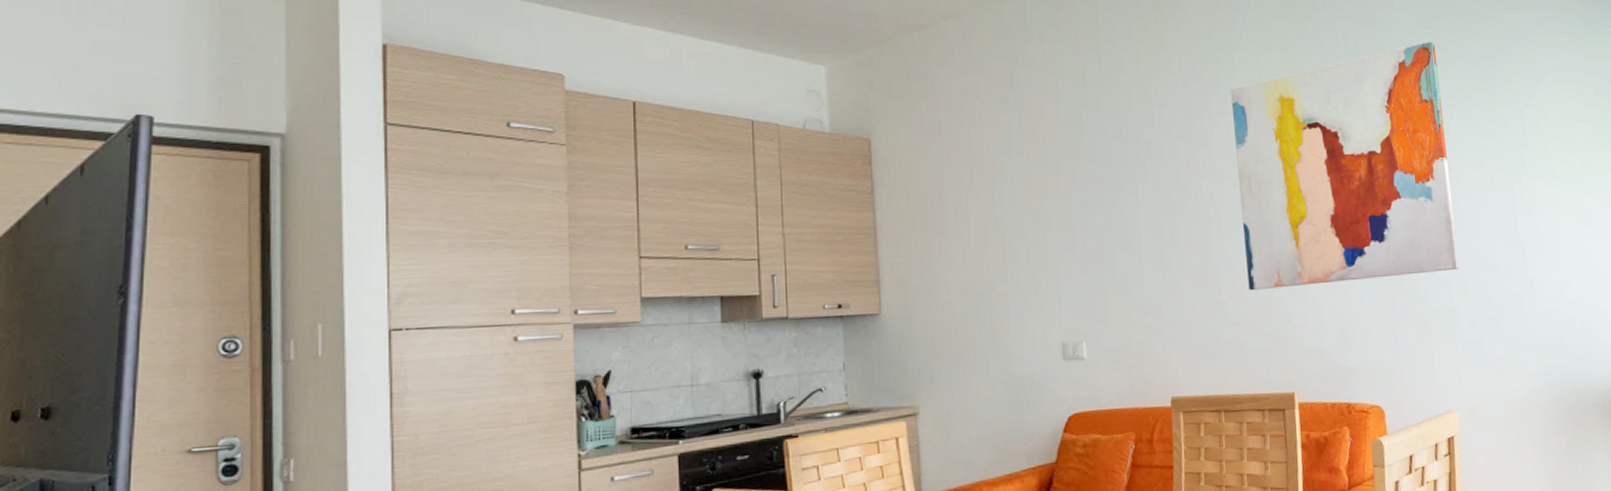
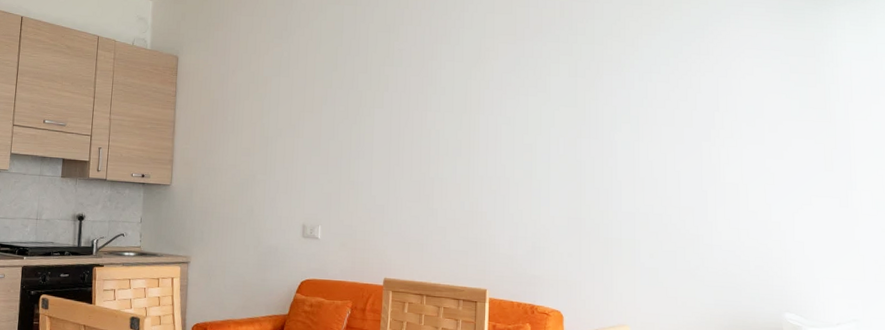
wall art: present [1230,41,1460,291] -> none [457,15,644,208]

